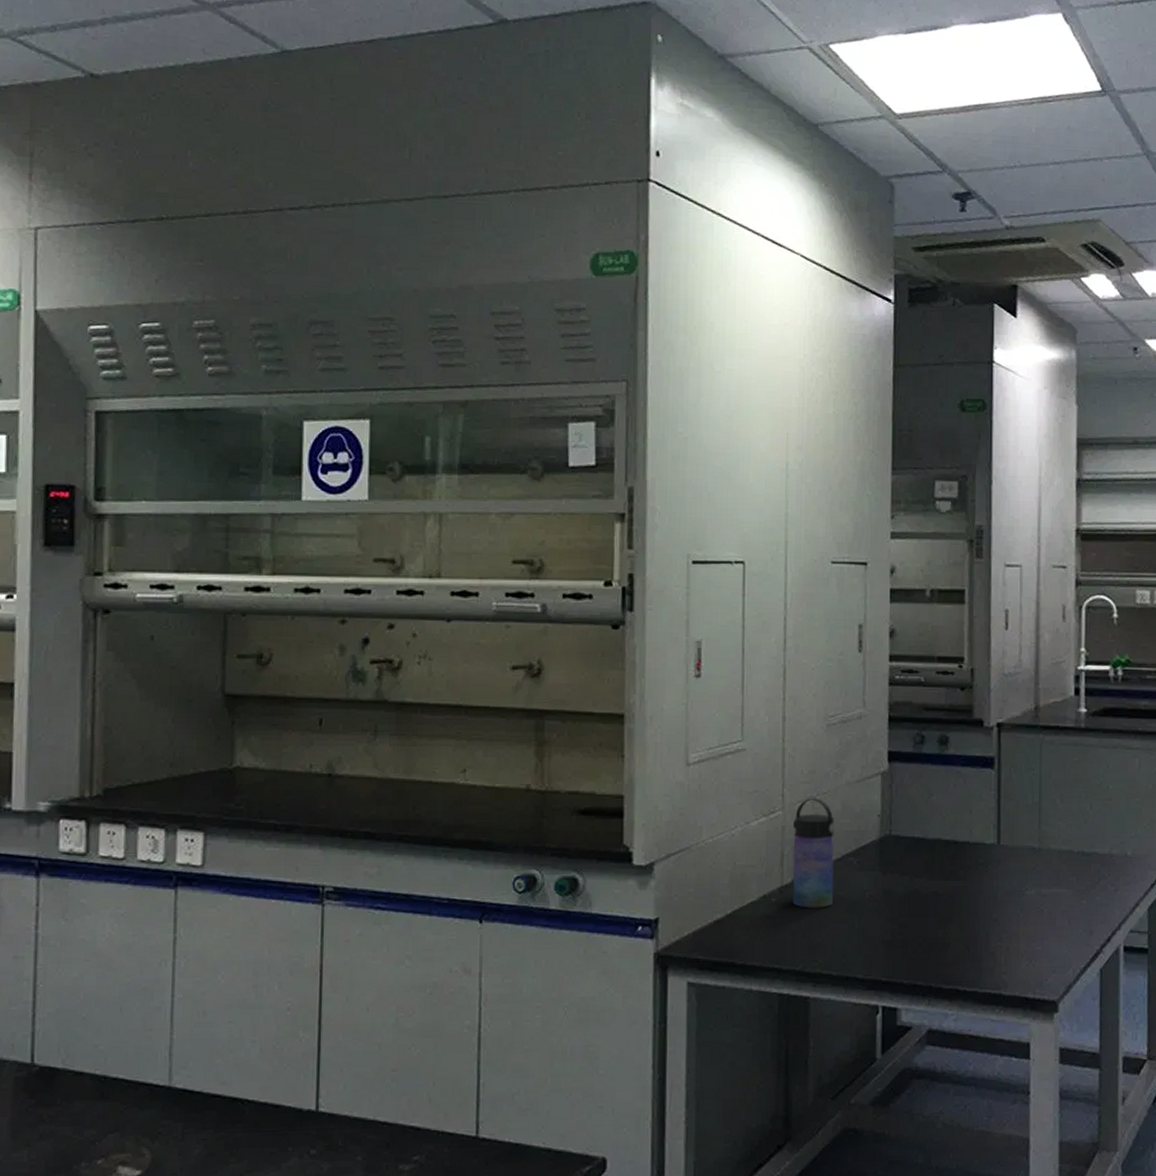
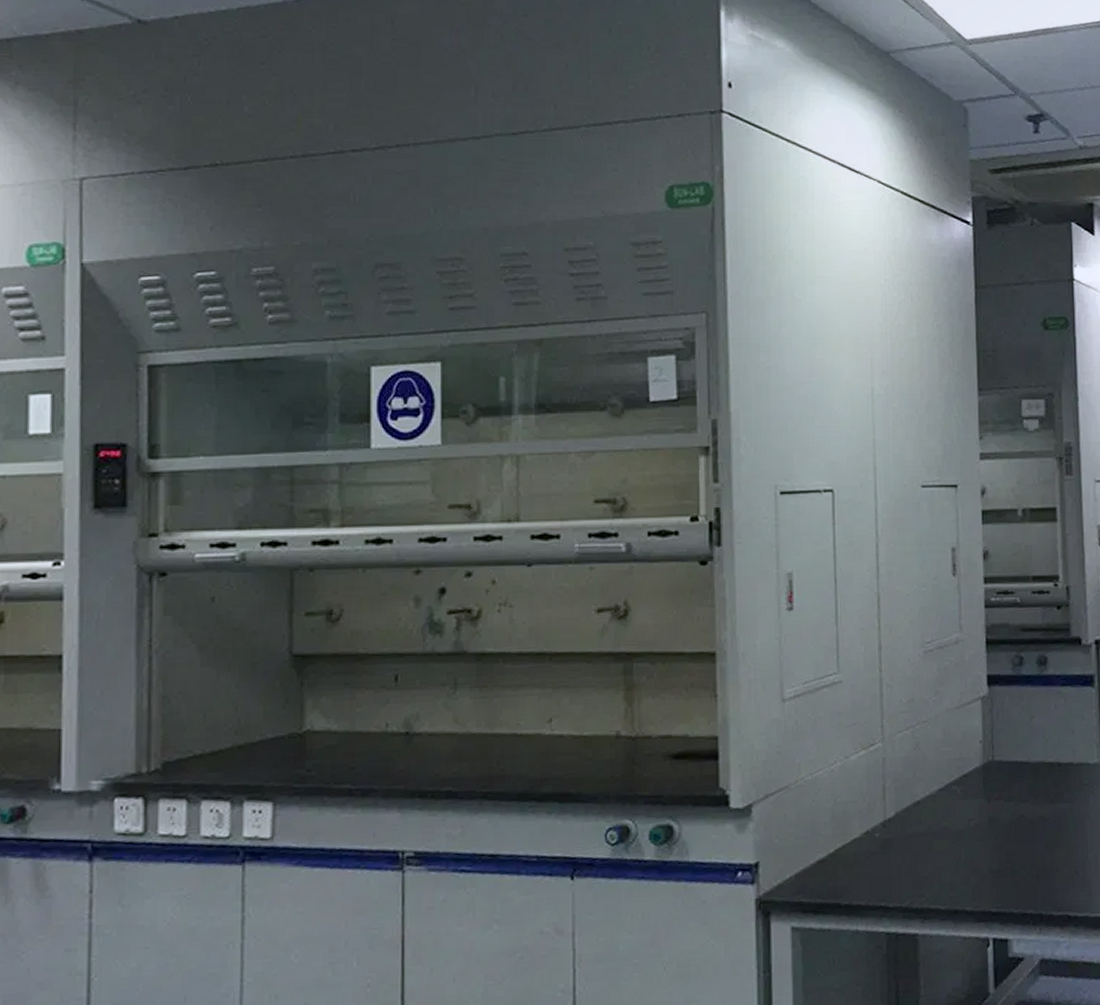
water bottle: present [793,798,835,908] -> none [894,727,938,842]

